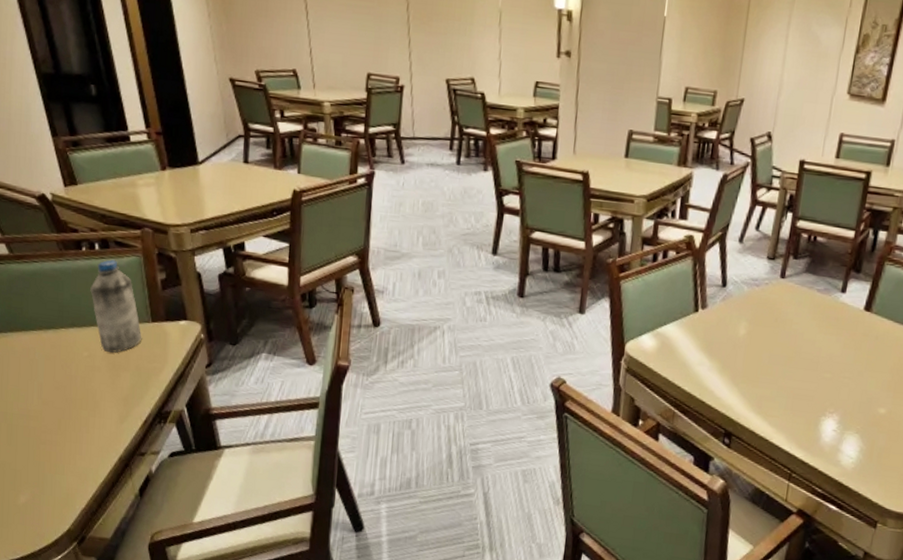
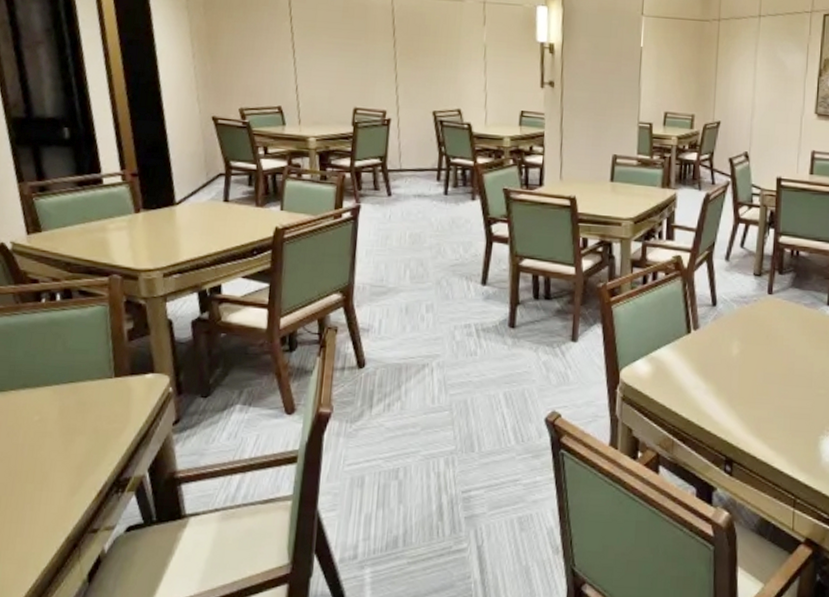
water bottle: present [90,259,142,353] -> none [47,311,103,415]

